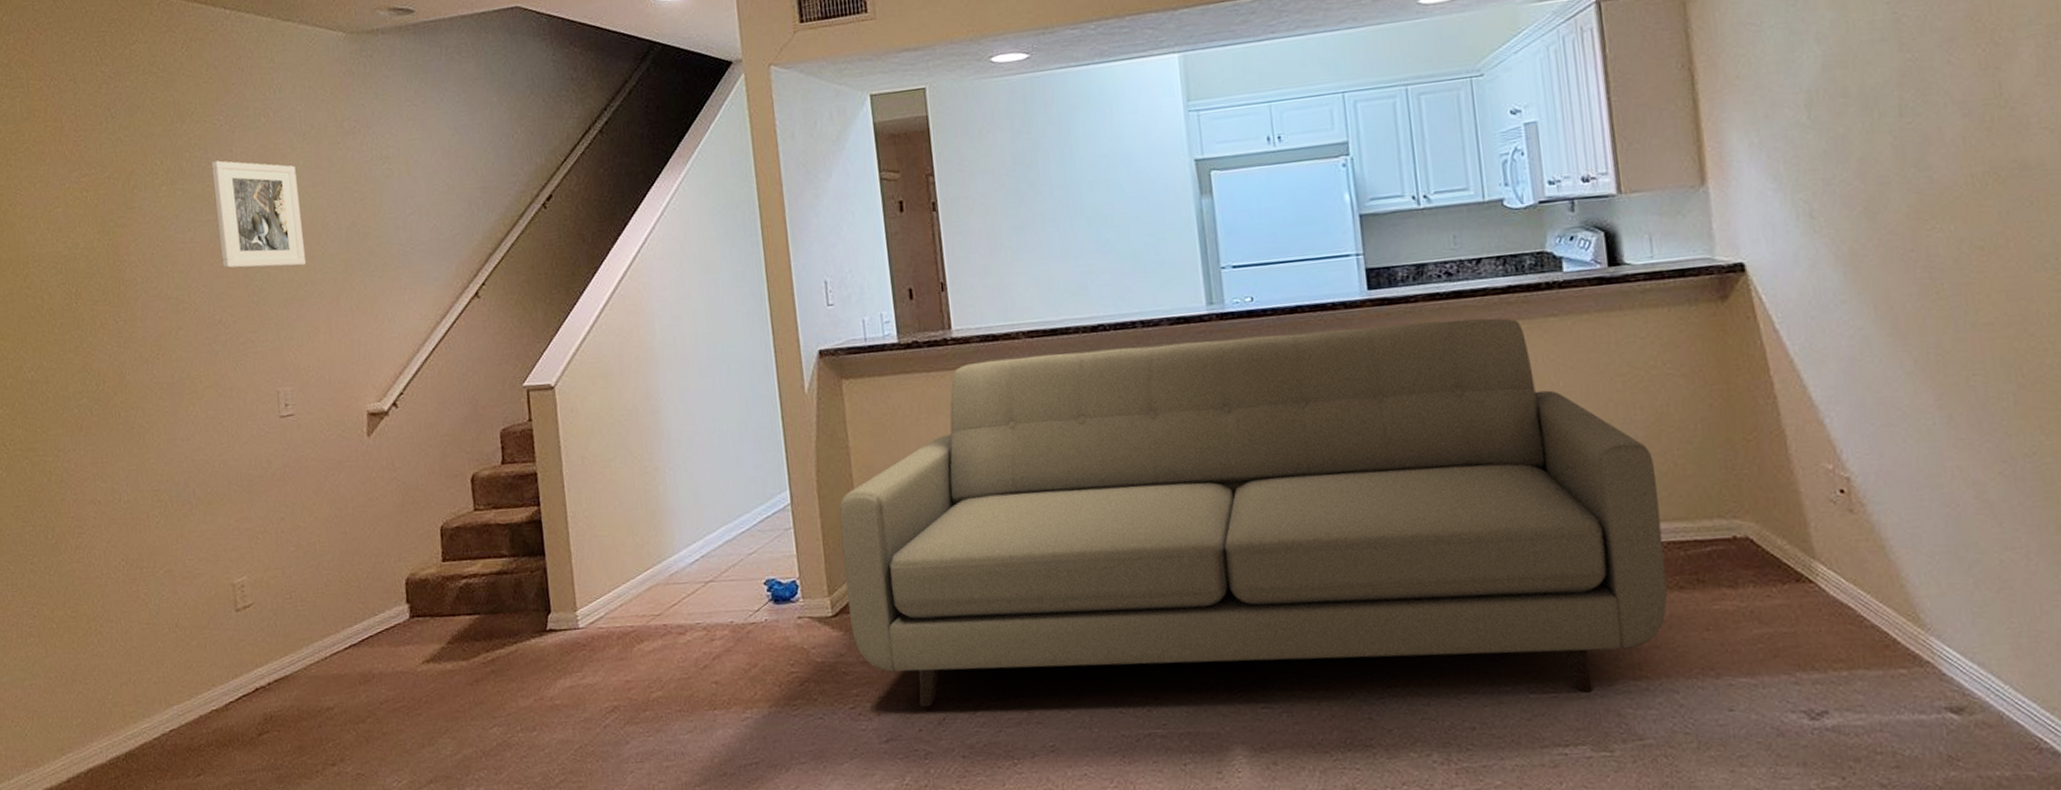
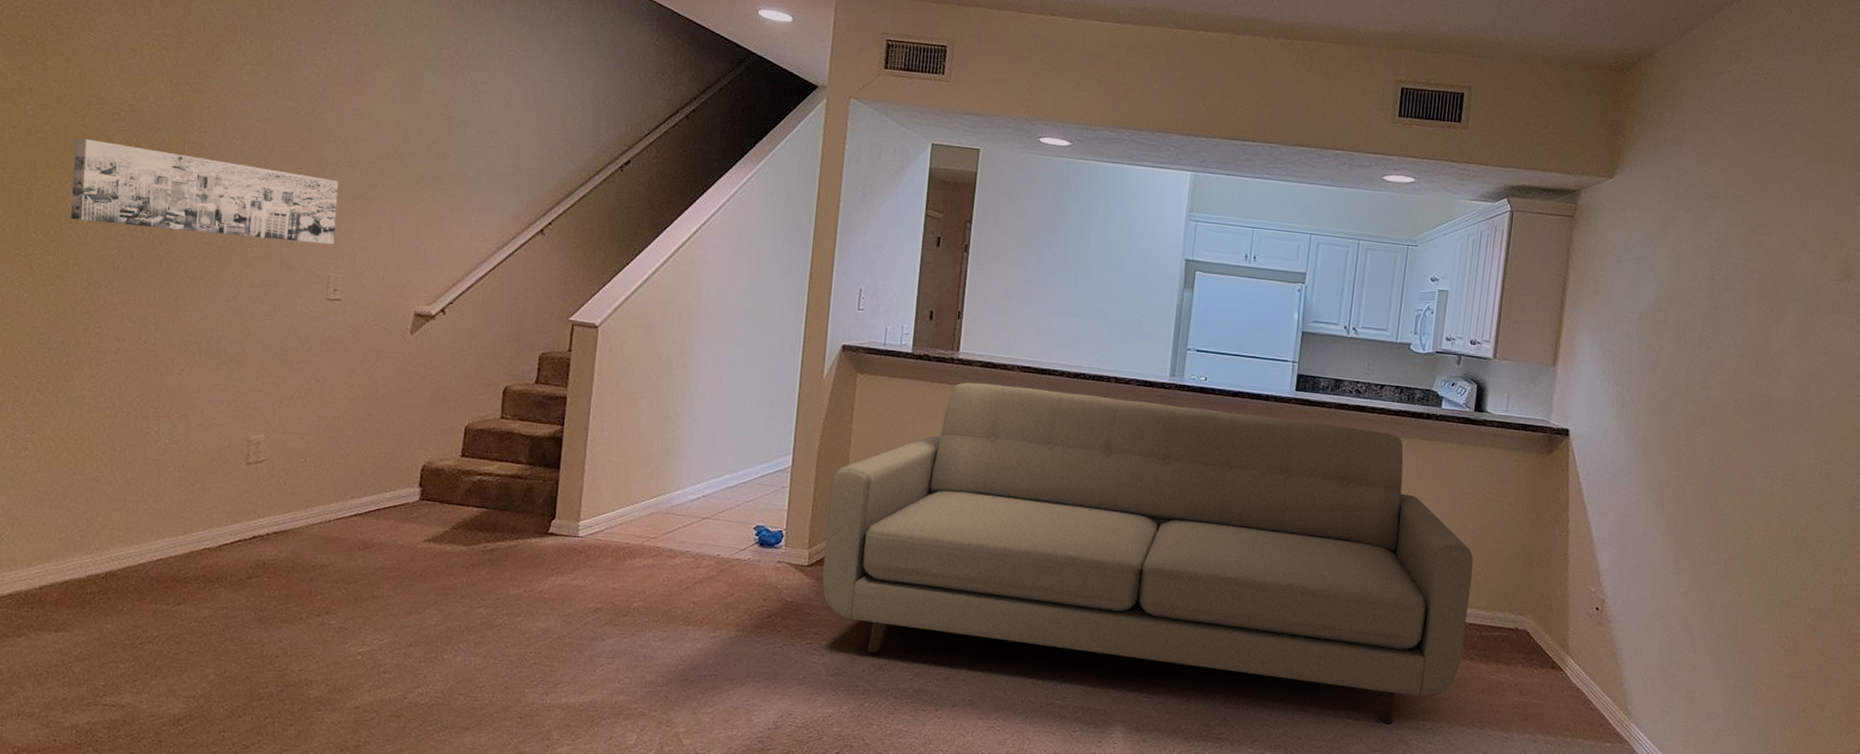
wall art: none [21,287,277,387] -> present [71,137,339,245]
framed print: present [211,160,306,268] -> none [296,54,387,169]

